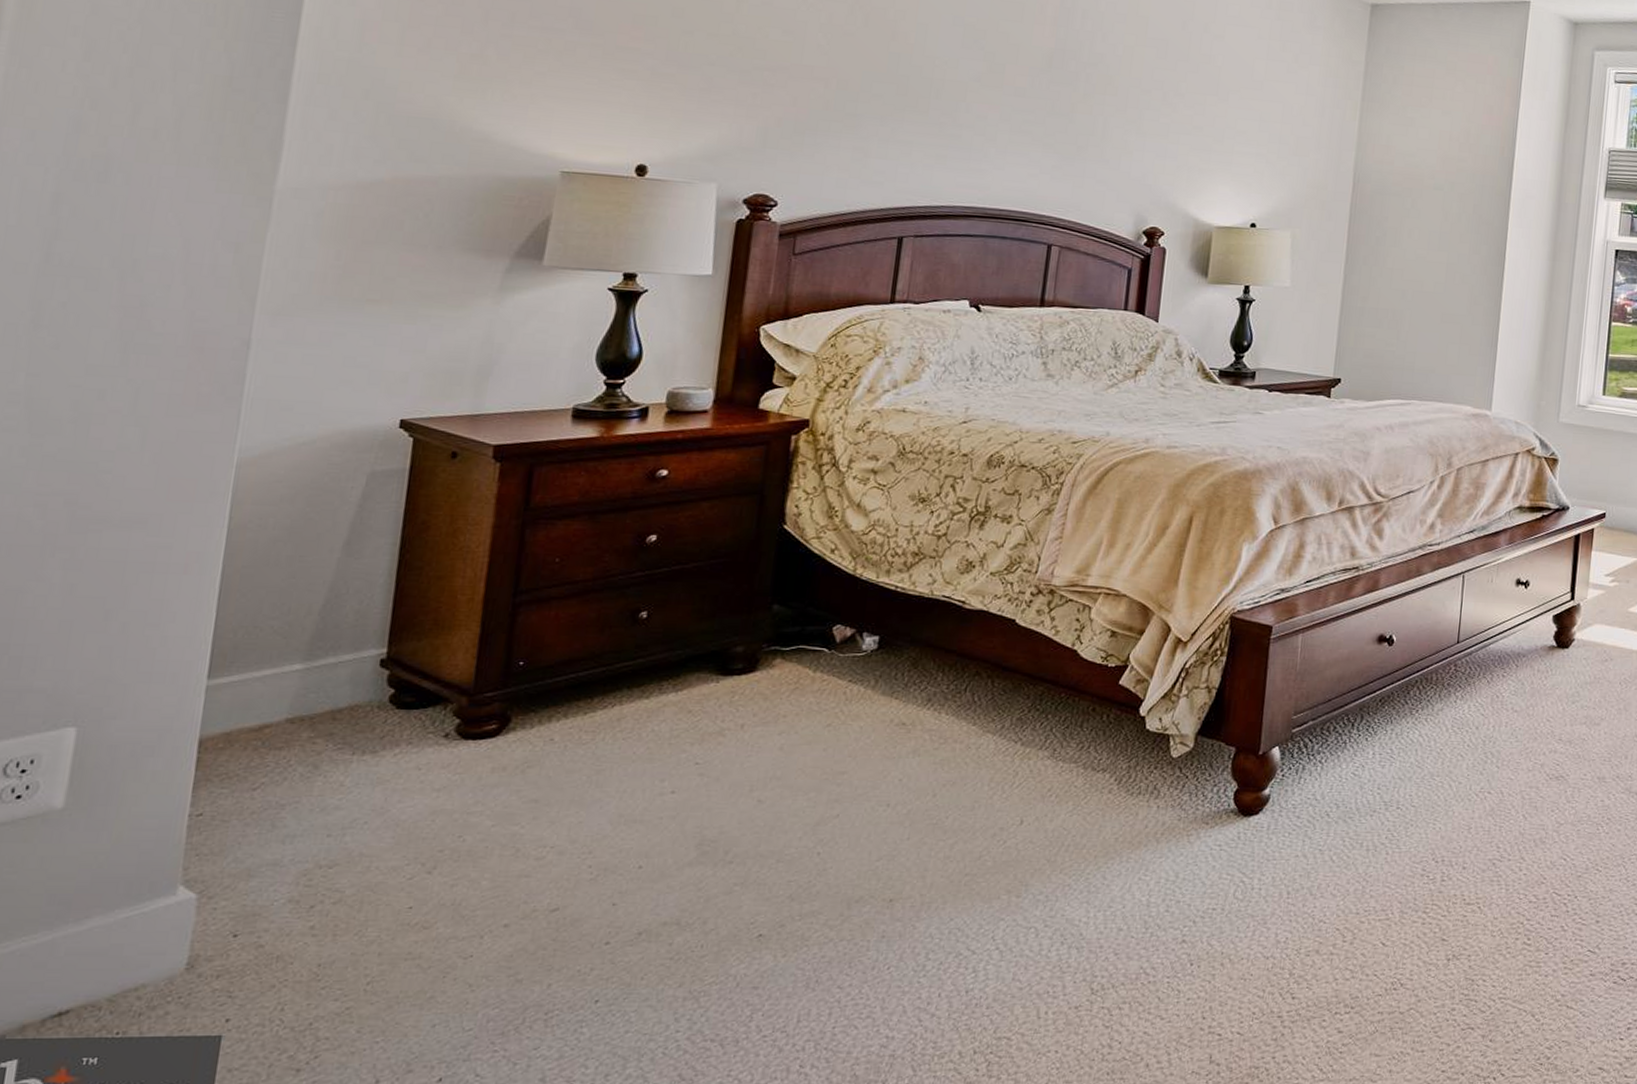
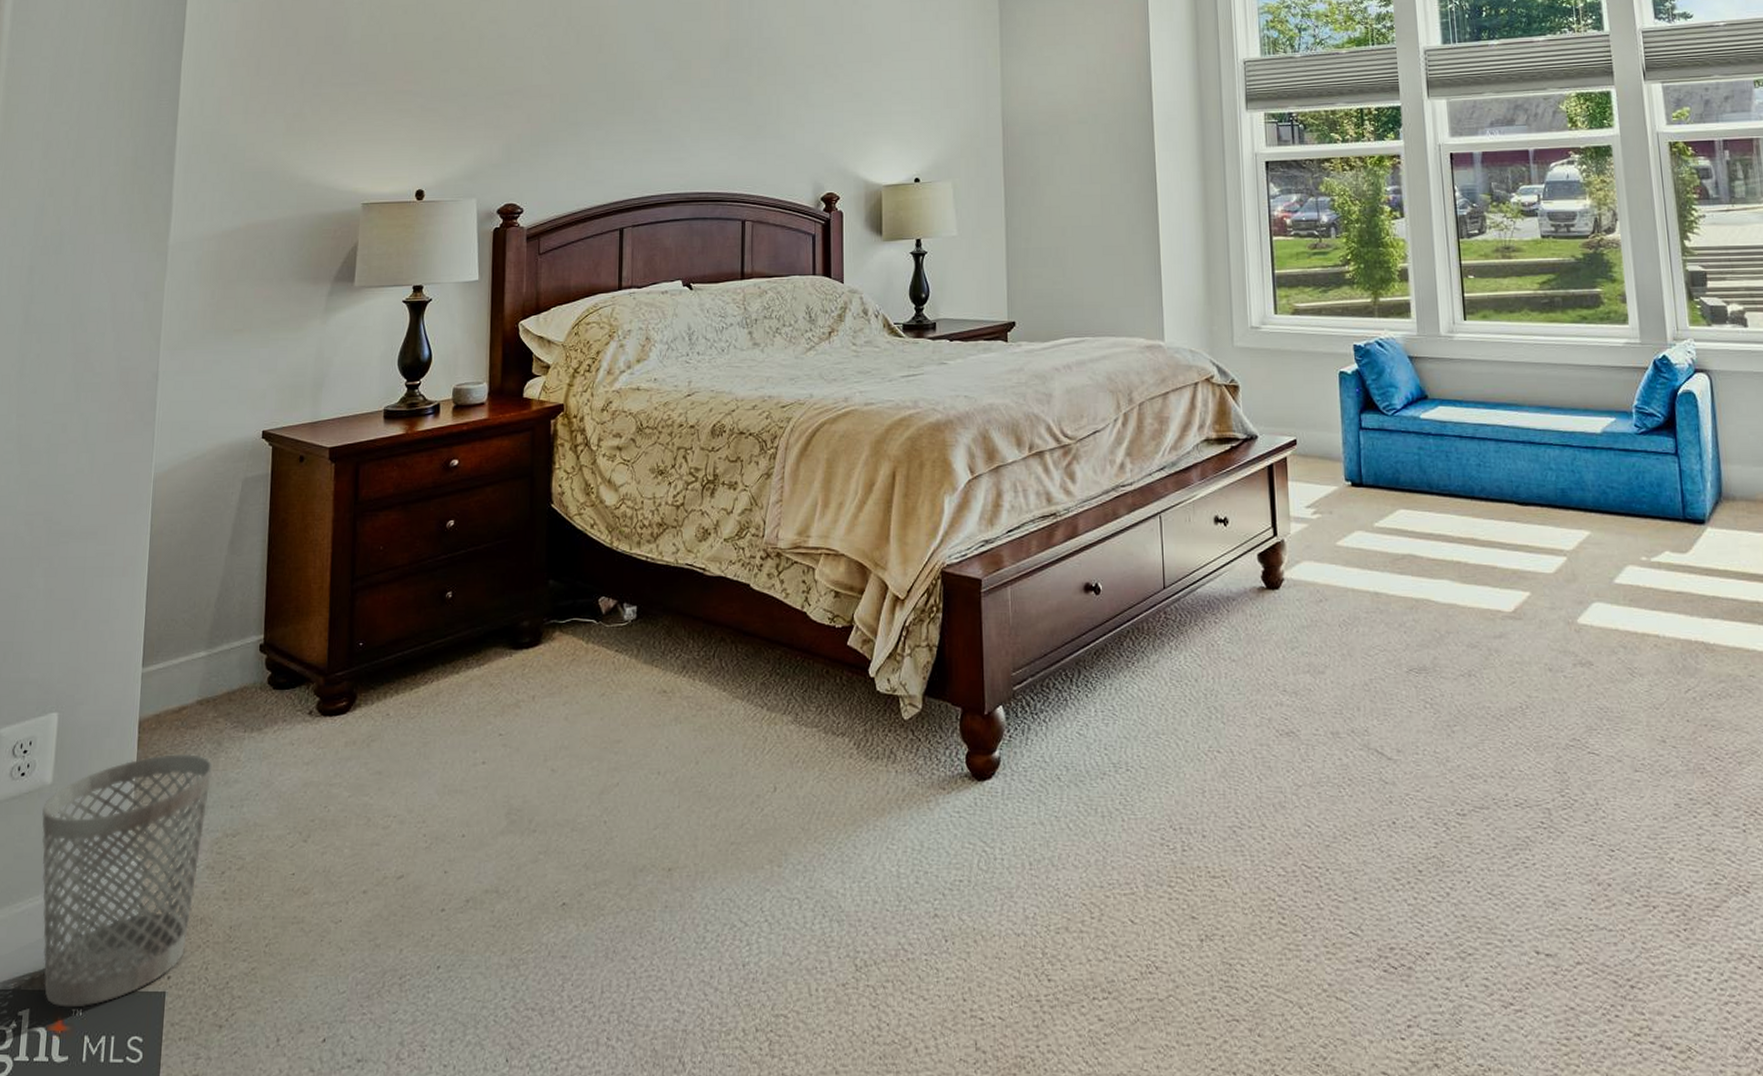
wastebasket: none [40,776,305,1057] -> present [42,753,213,1008]

